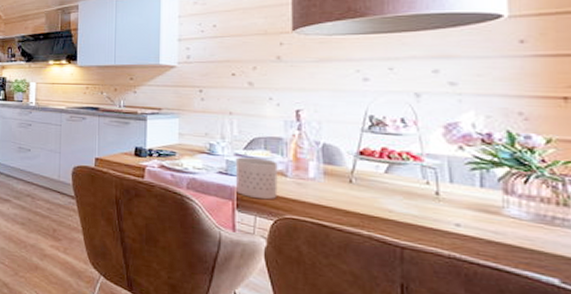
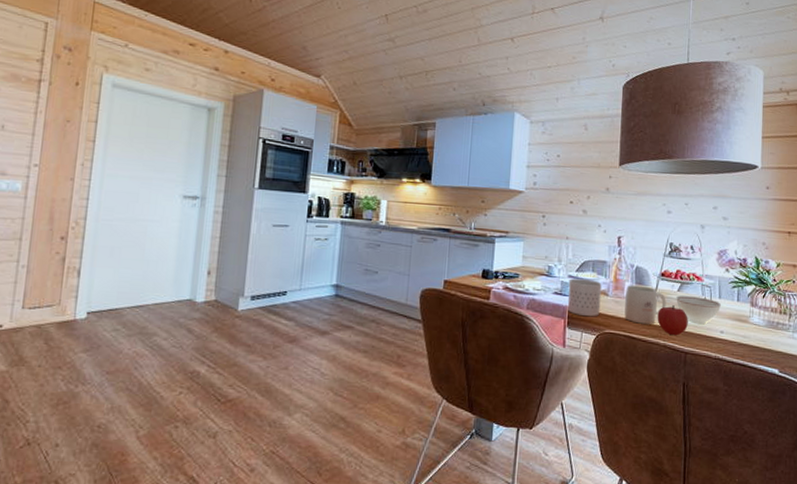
mug: none [309,165,369,211] -> present [624,285,666,324]
fruit: none [357,190,403,227] -> present [657,305,688,336]
bowl: none [383,178,455,215] -> present [676,295,722,325]

